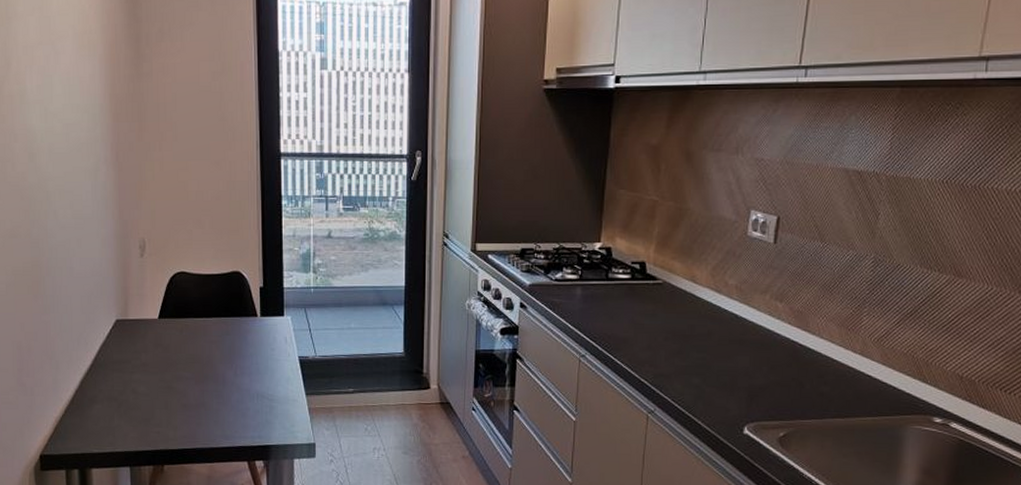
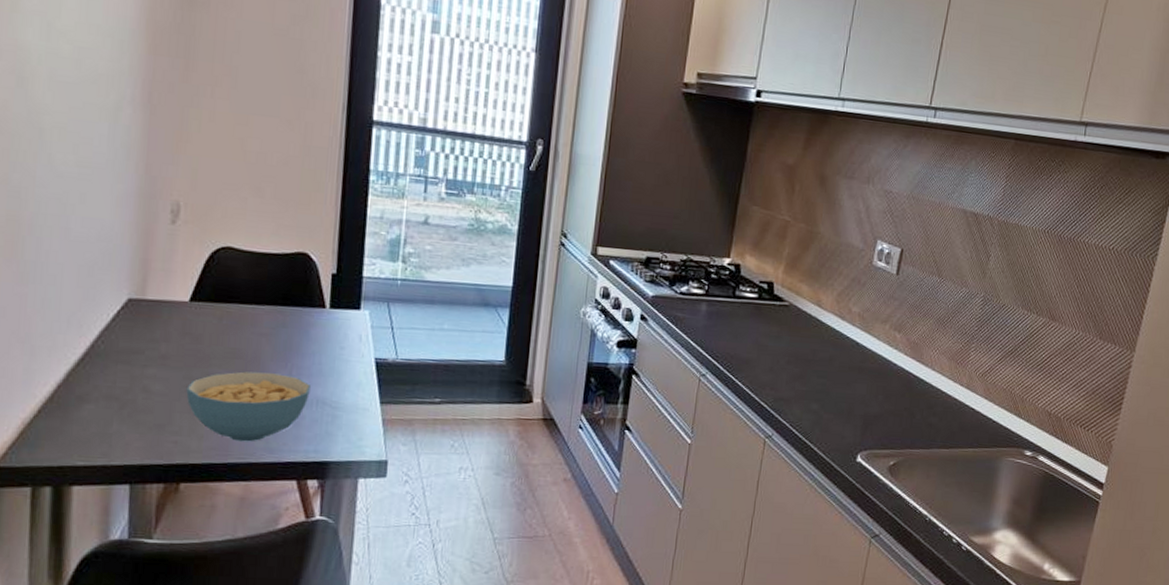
cereal bowl: none [162,373,251,431] -> present [186,371,310,442]

